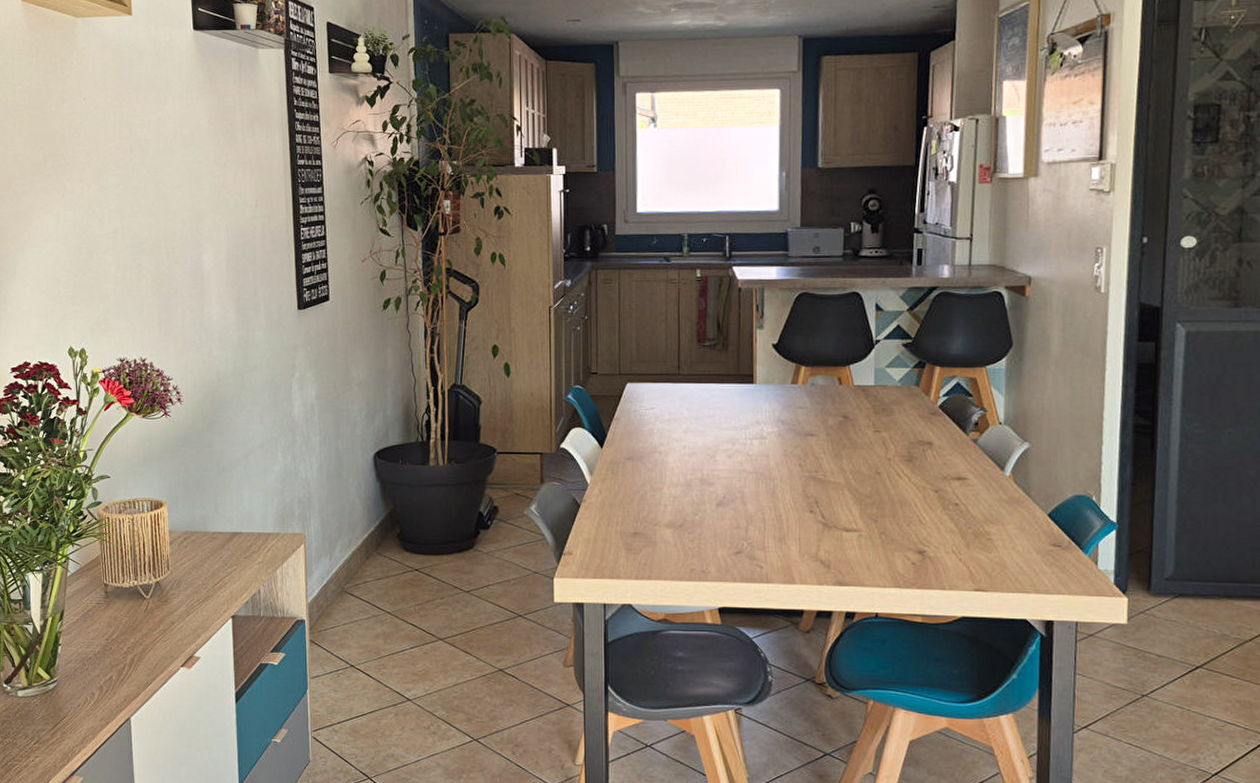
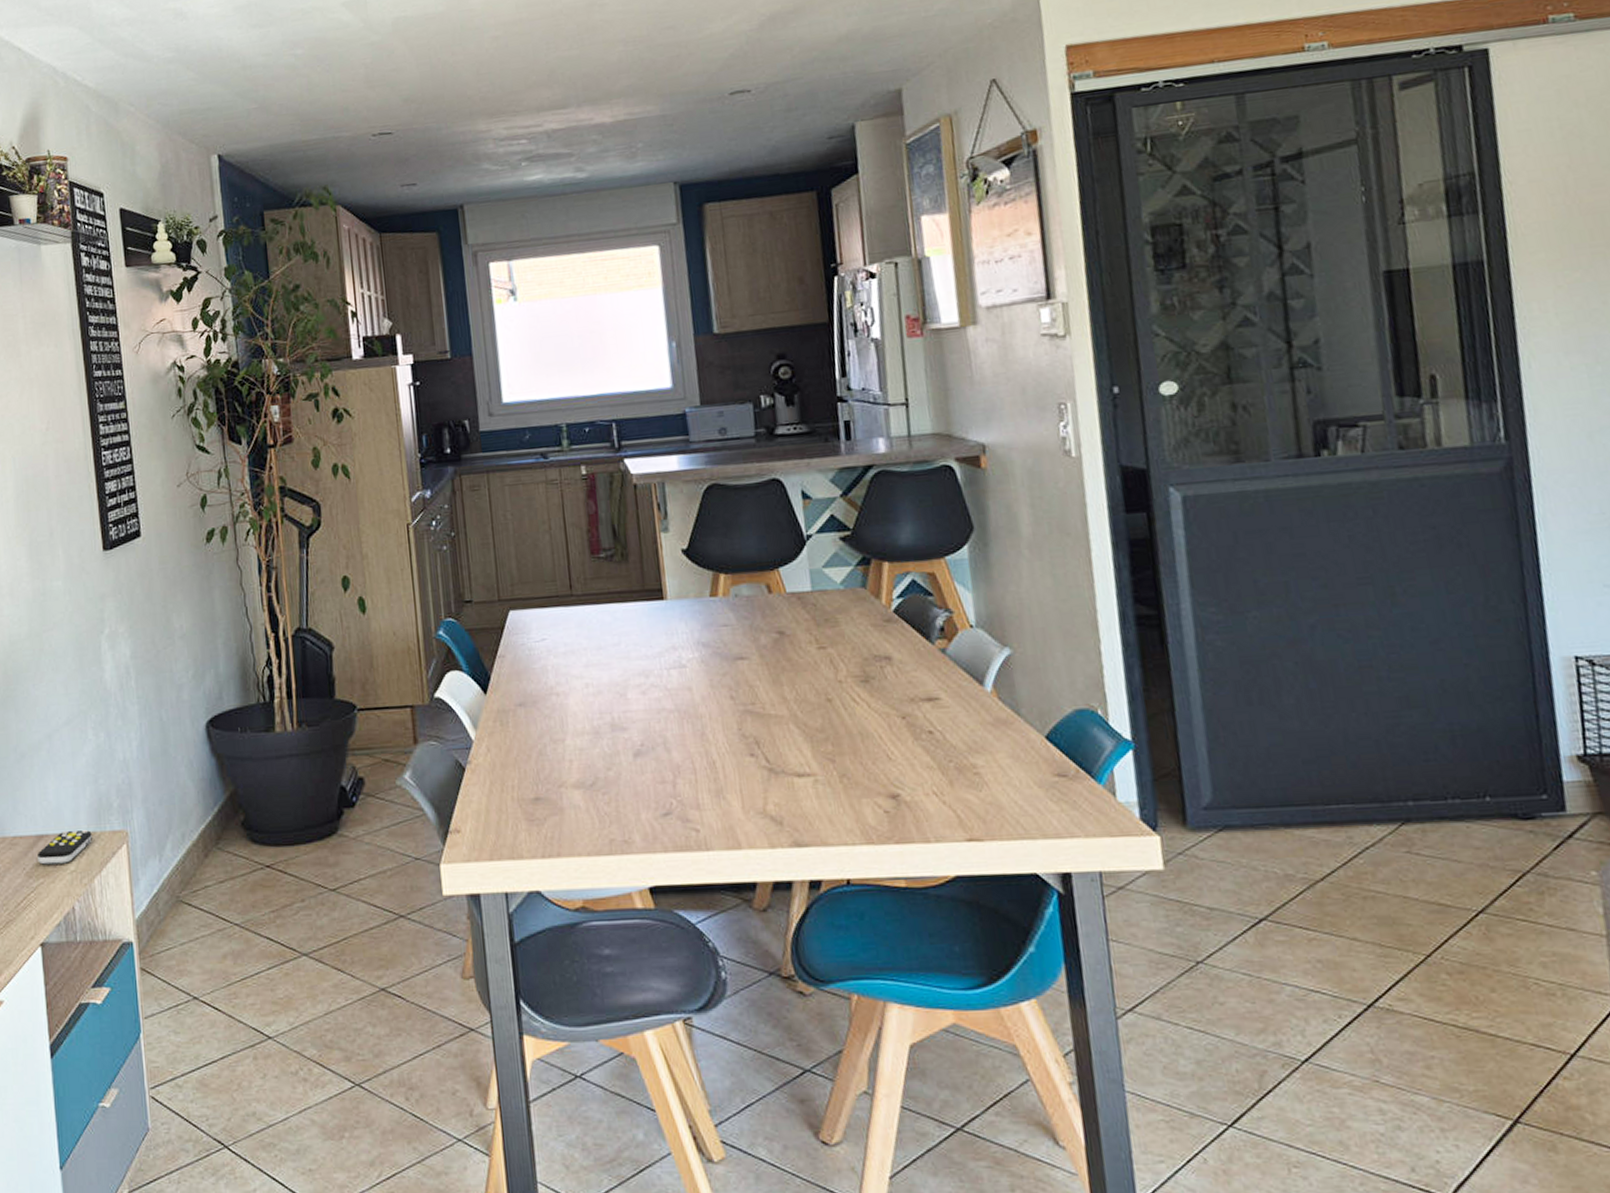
remote control: none [232,530,277,556] -> present [38,829,92,865]

